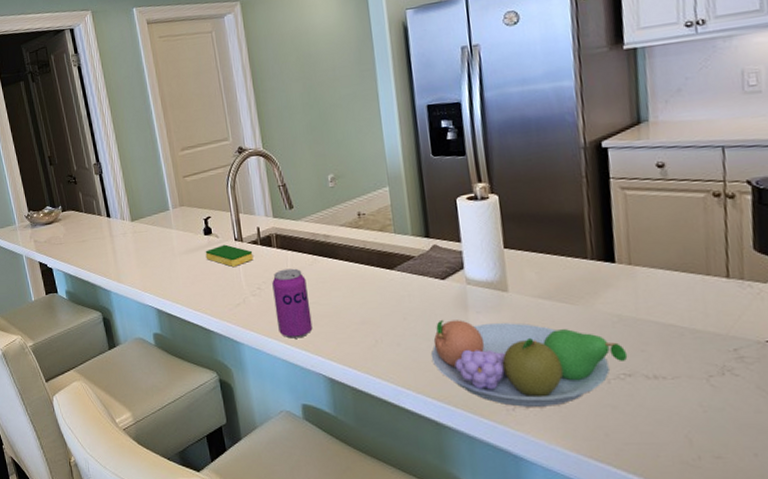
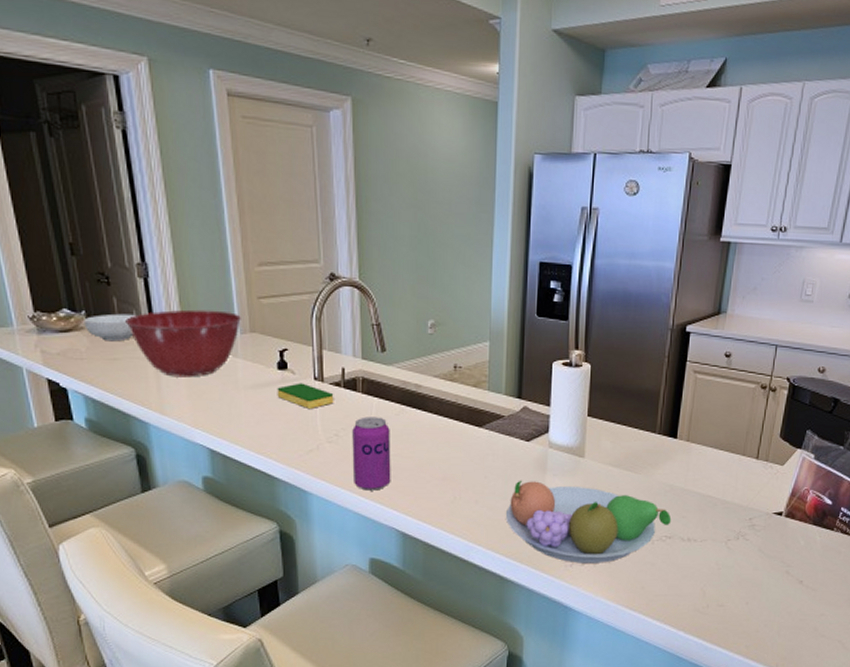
cereal bowl: none [61,203,96,228] -> present [84,313,137,342]
mixing bowl: none [89,192,172,251] -> present [125,309,241,378]

